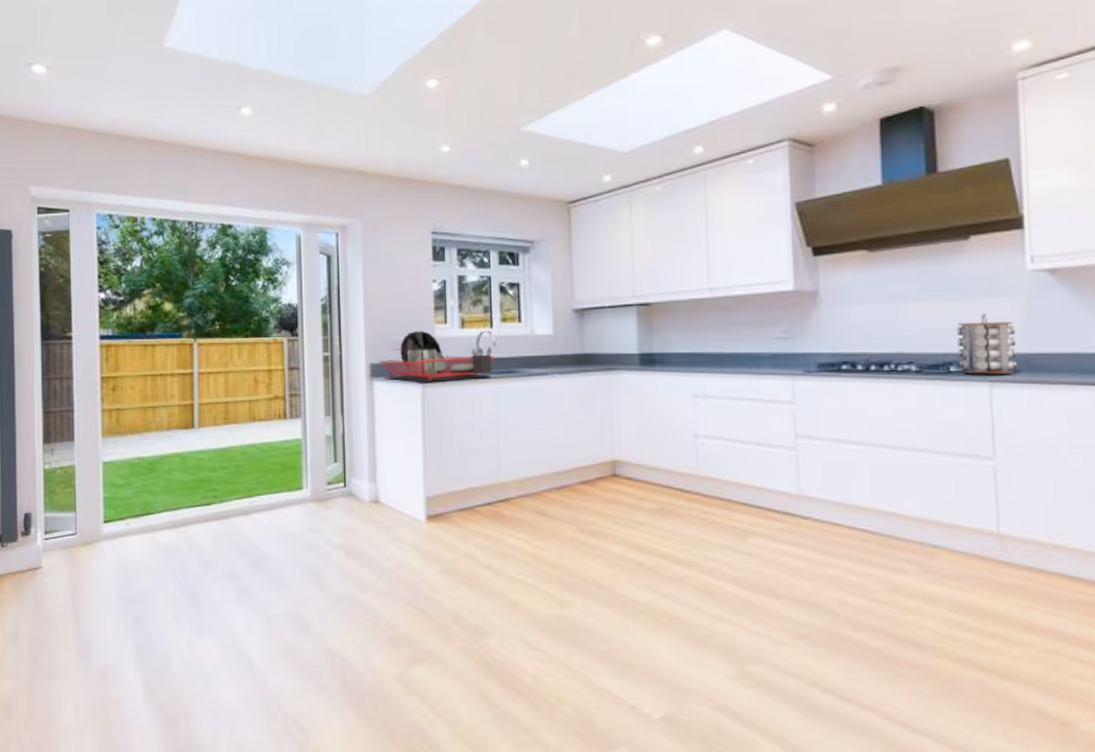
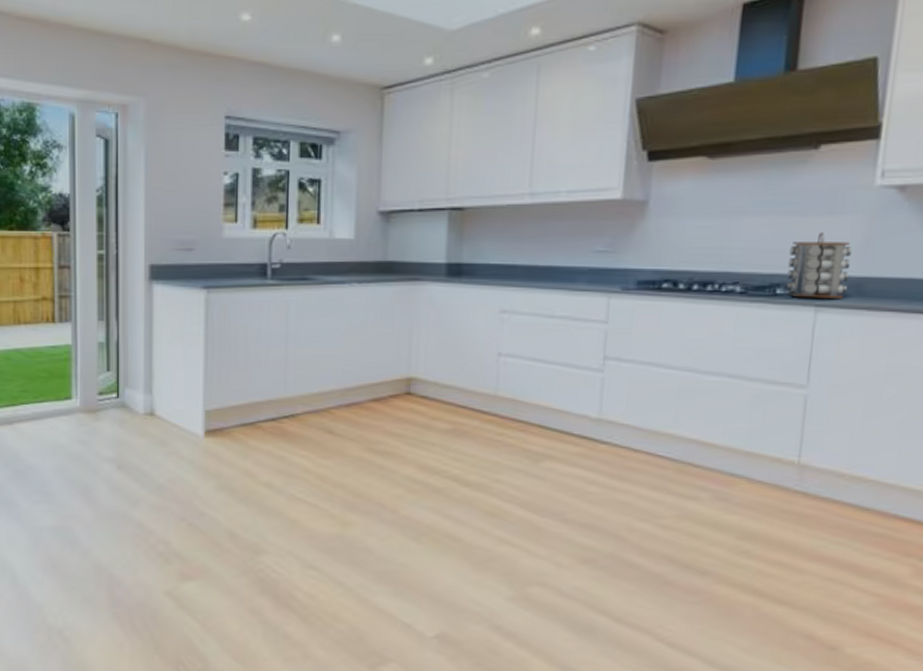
dish rack: present [379,331,494,383] -> none [160,230,288,288]

